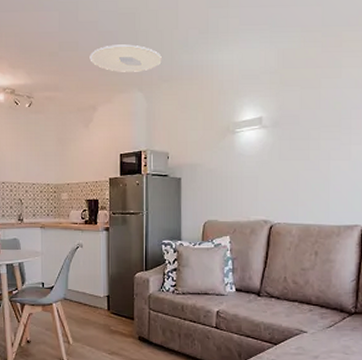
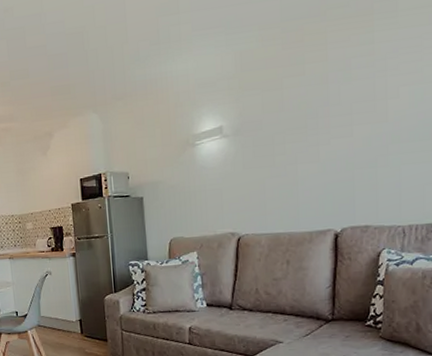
ceiling light: present [89,44,162,72] -> none [41,65,114,95]

